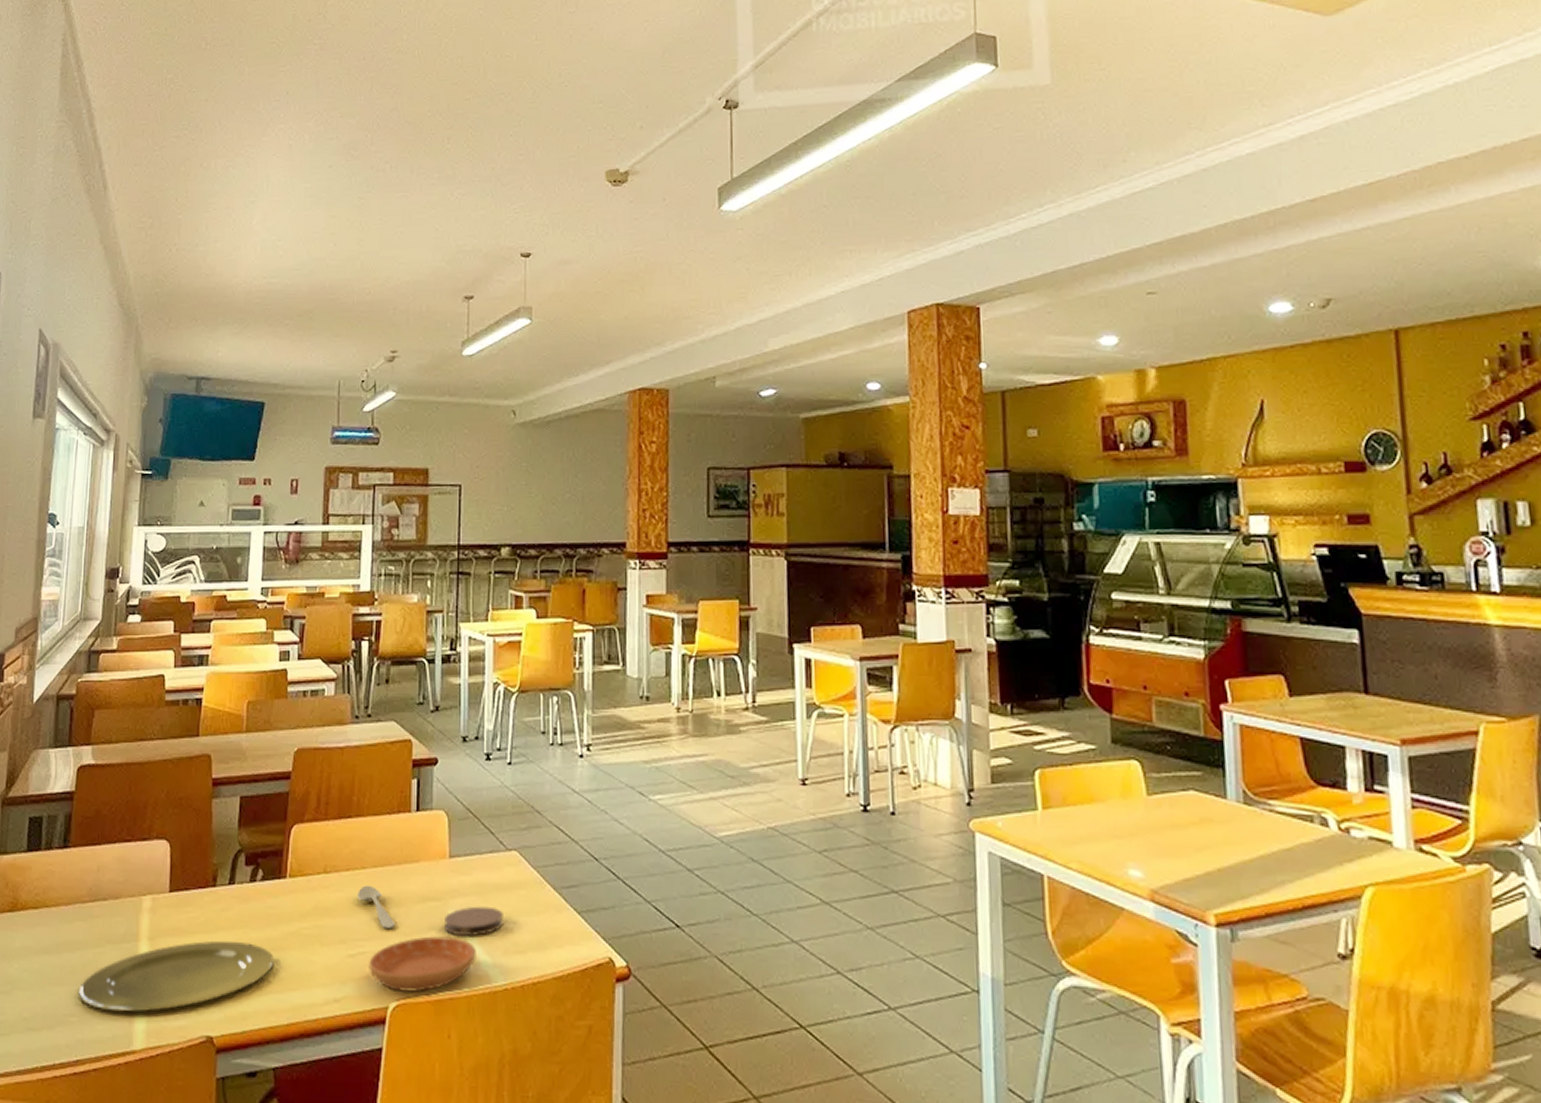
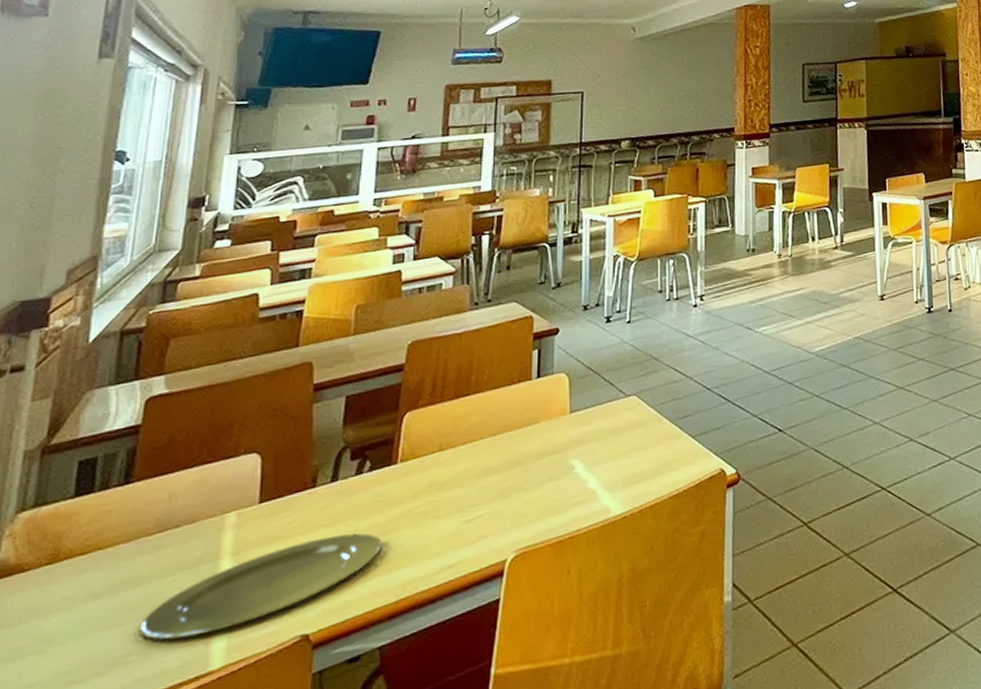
spoon: present [358,885,396,930] -> none [475,453,515,490]
saucer: present [369,936,476,992] -> none [486,482,596,544]
coaster: present [443,906,503,936] -> none [563,448,622,481]

